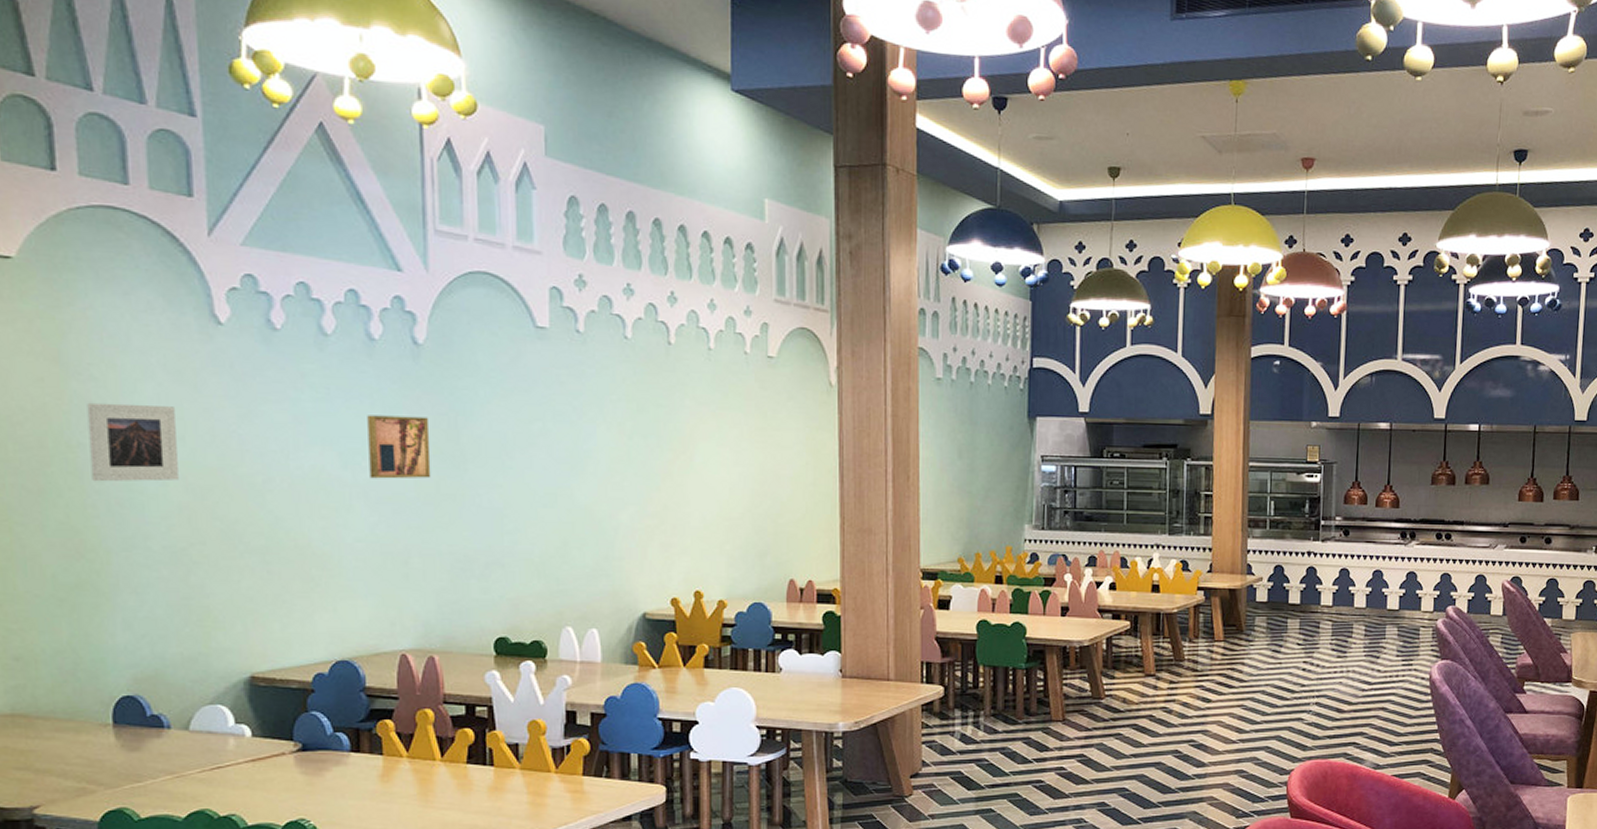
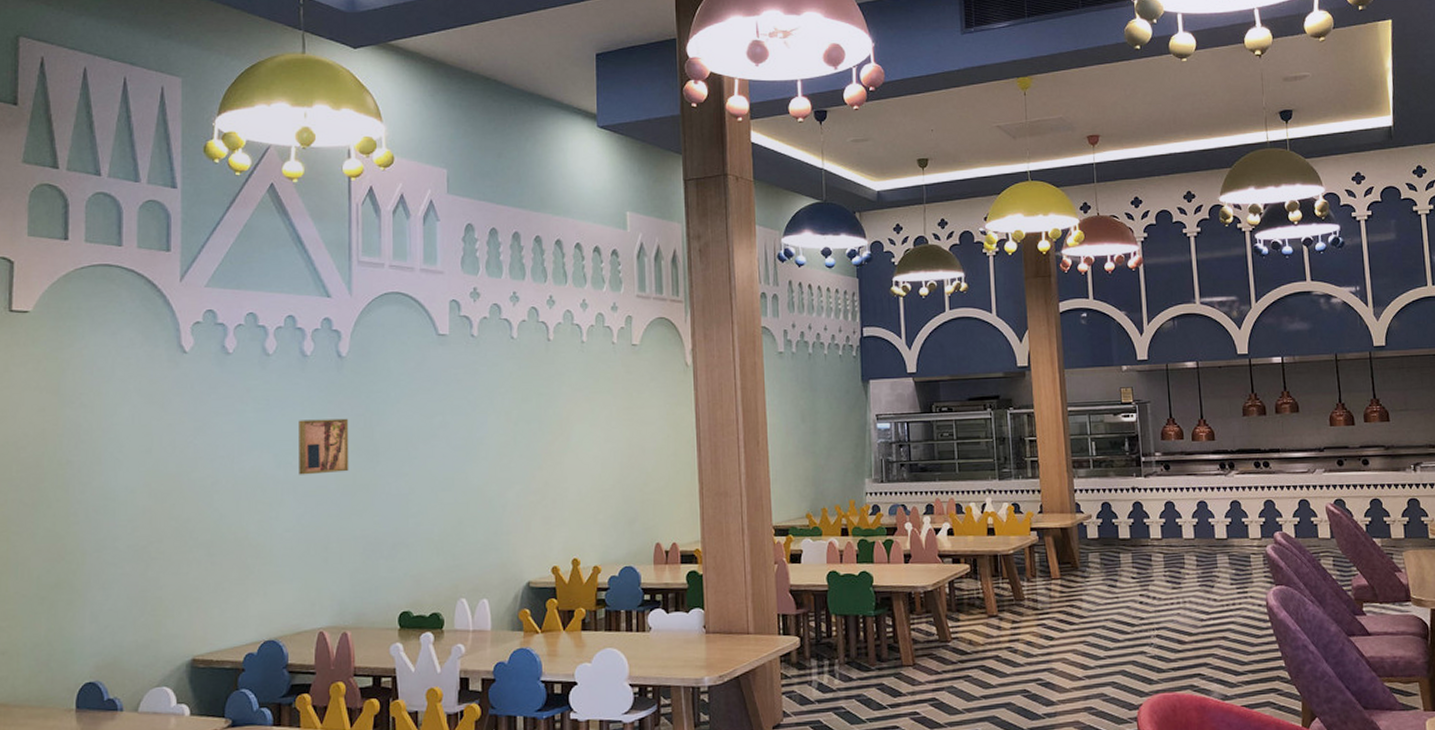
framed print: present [87,402,179,482] -> none [75,424,145,493]

